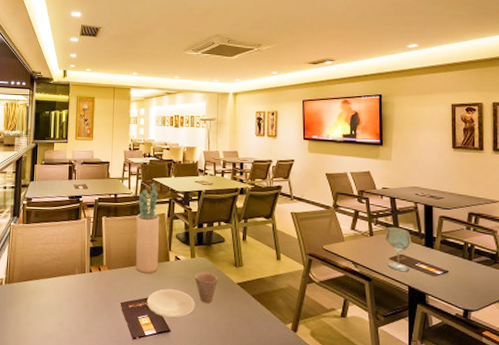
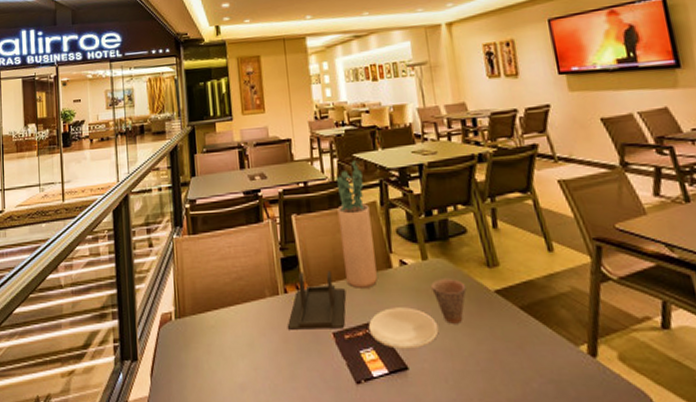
napkin holder: none [88,258,135,301] -> present [287,271,347,330]

